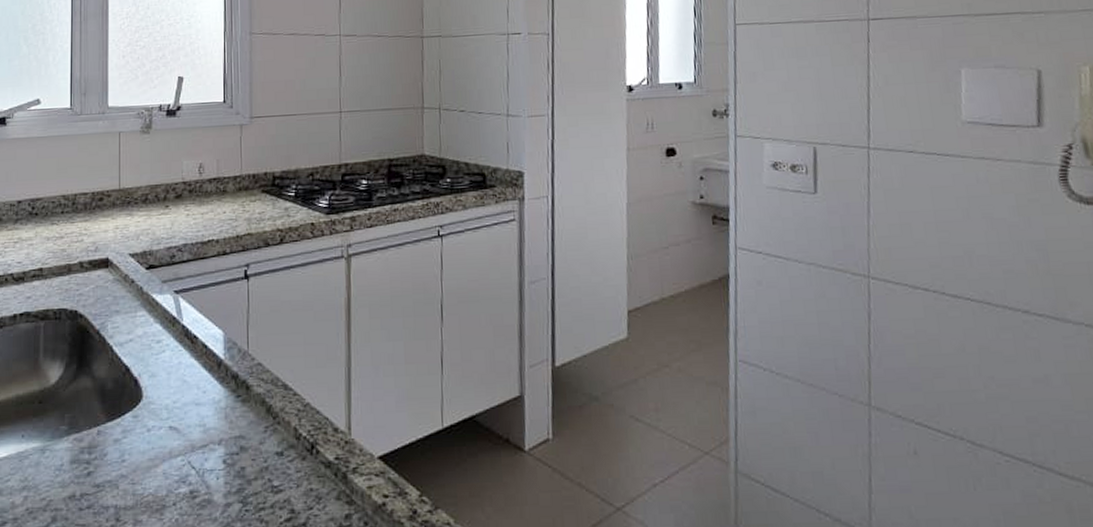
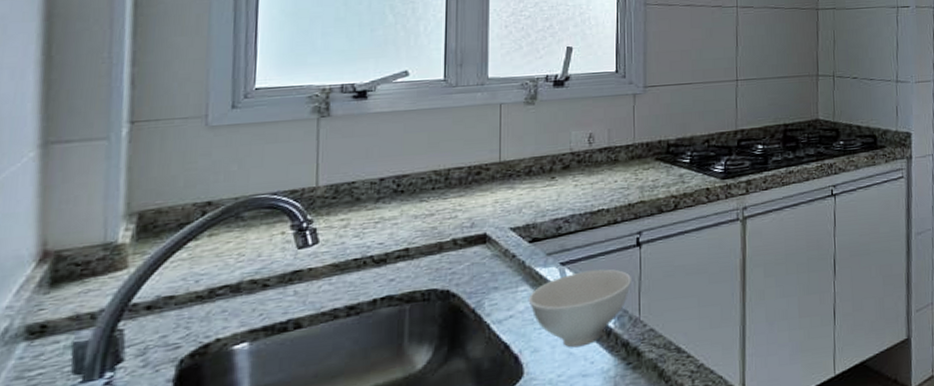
bowl: none [146,299,240,376] -> present [528,269,631,348]

